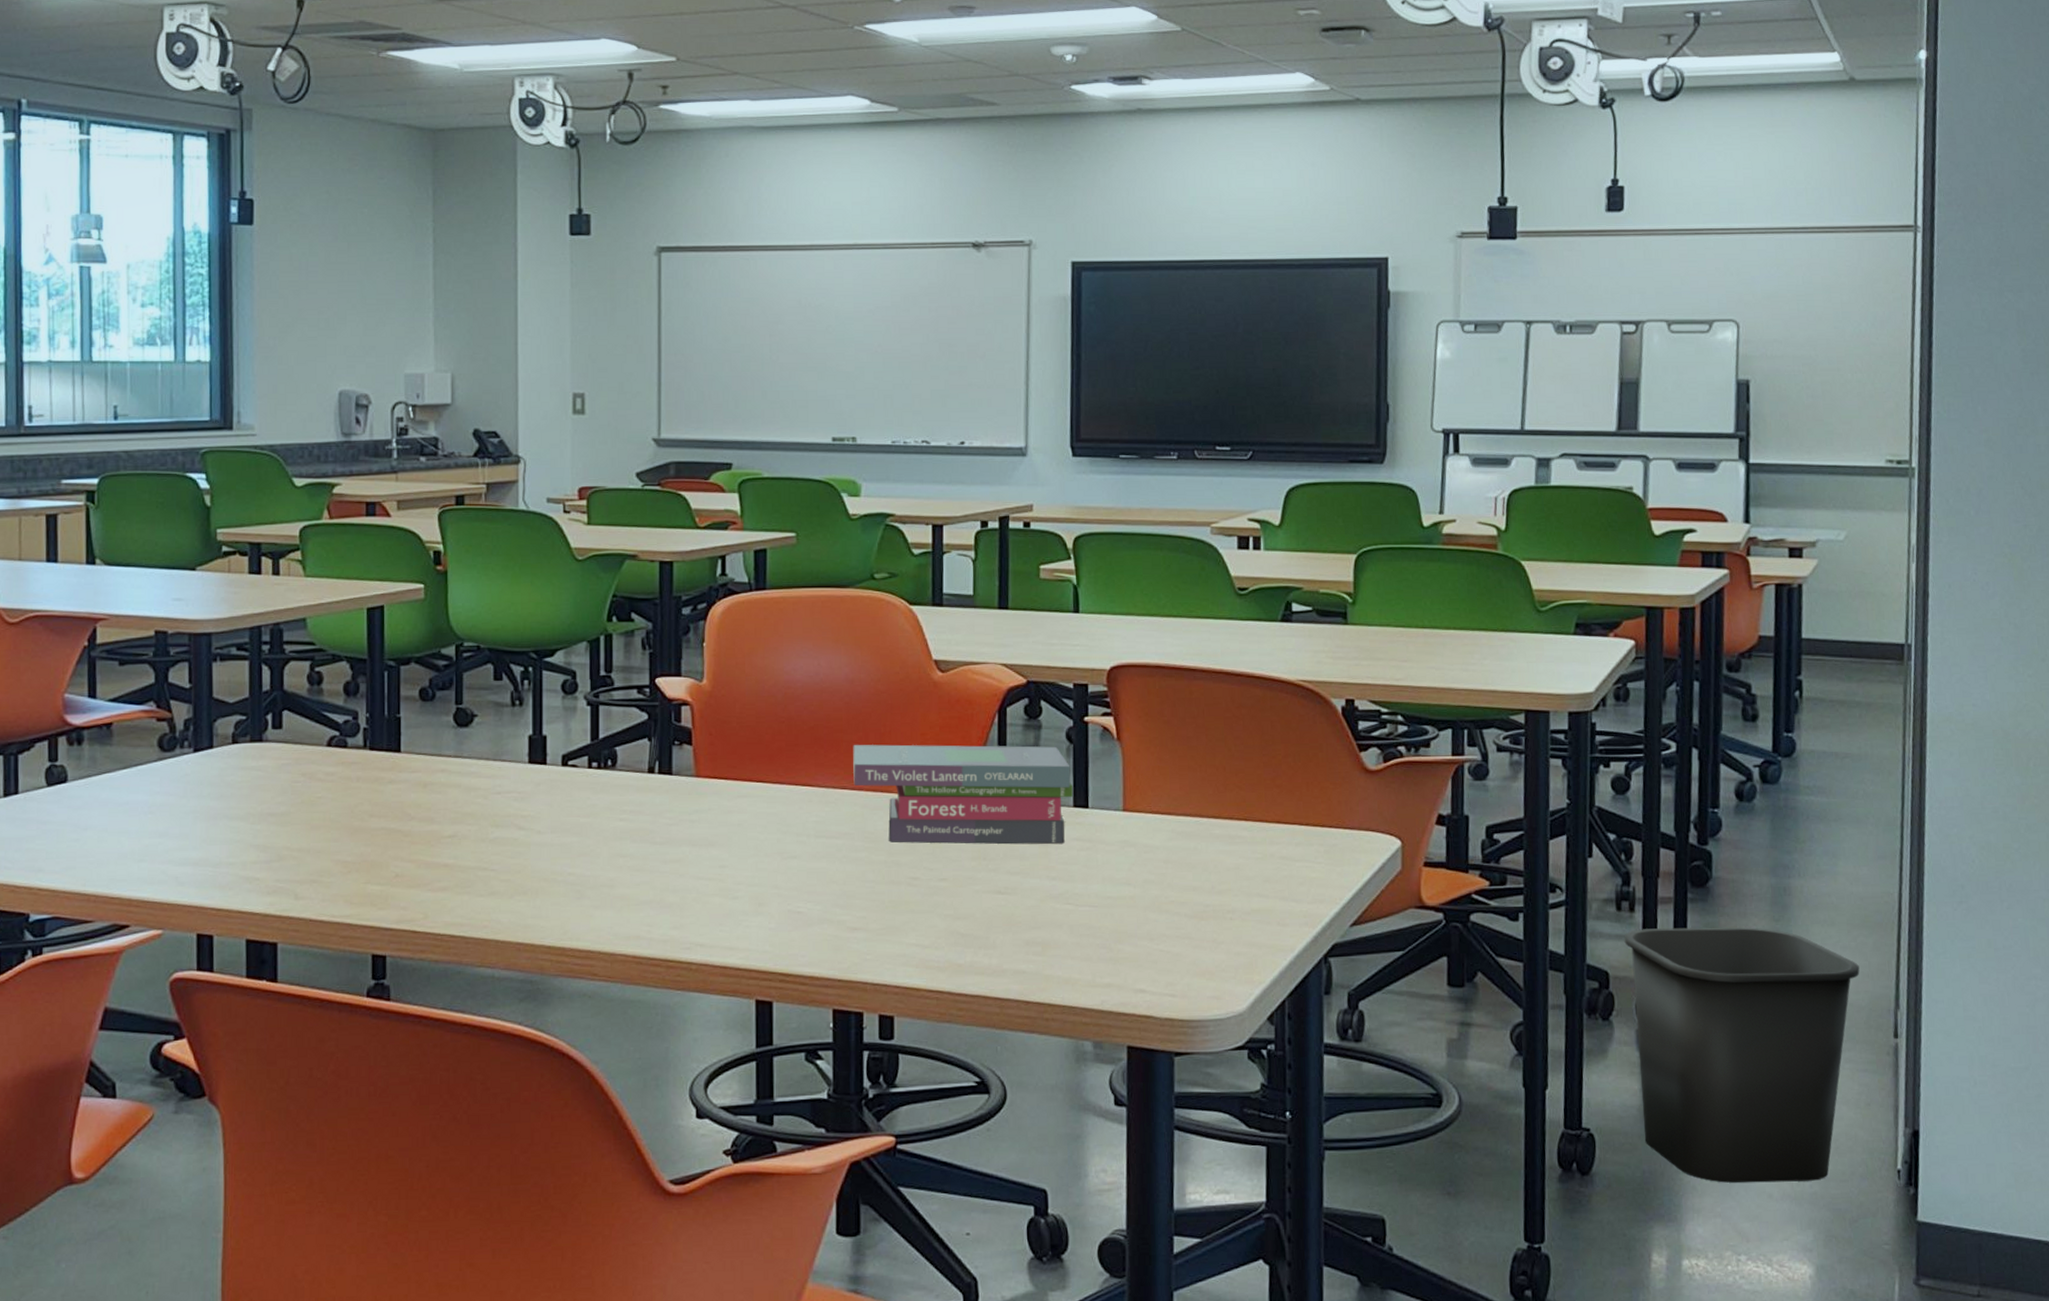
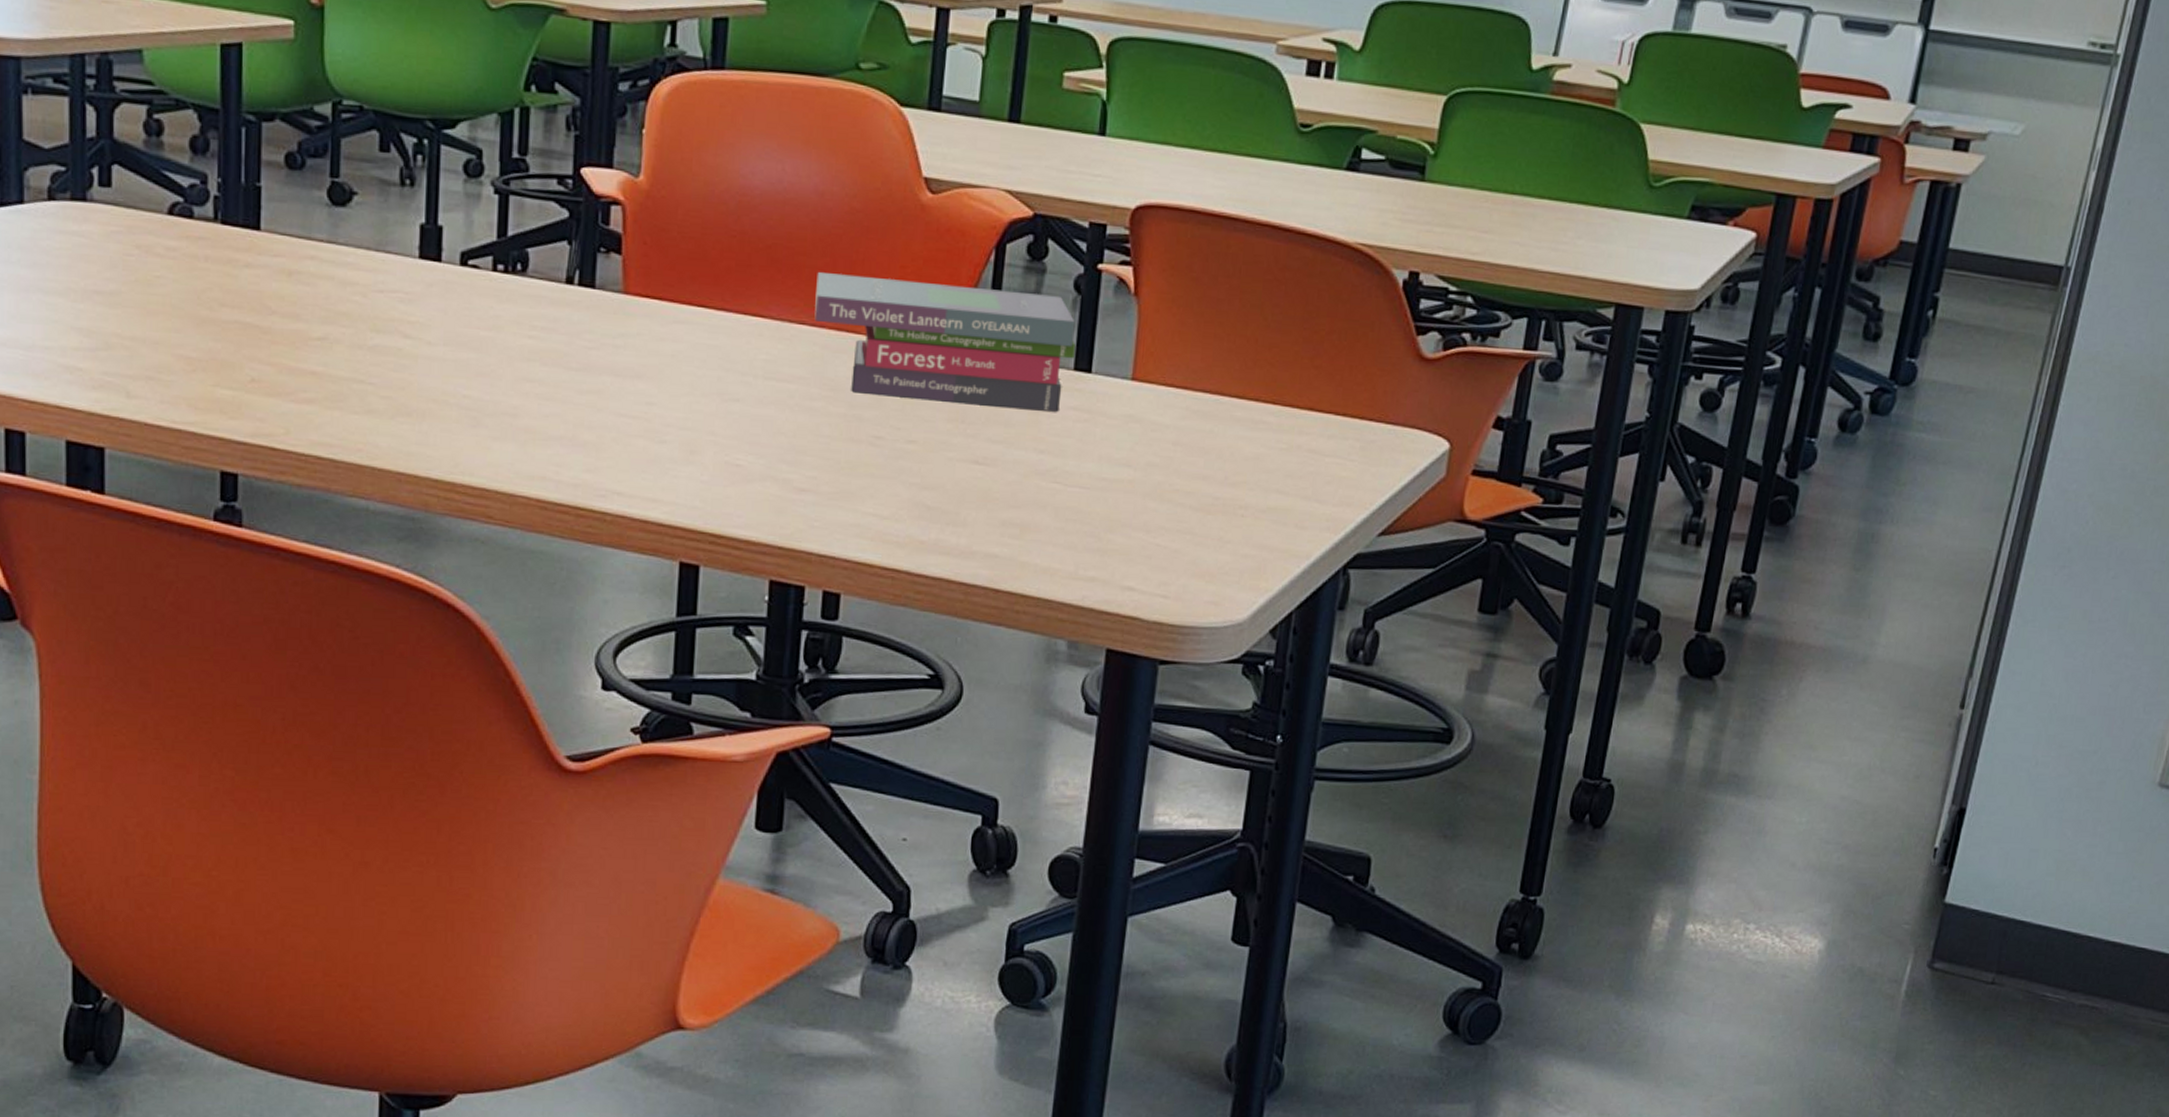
waste bin: present [1624,927,1860,1183] -> none [1668,566,1938,853]

